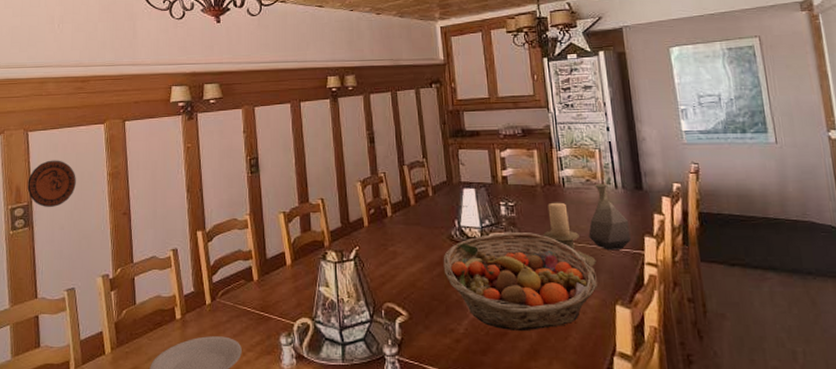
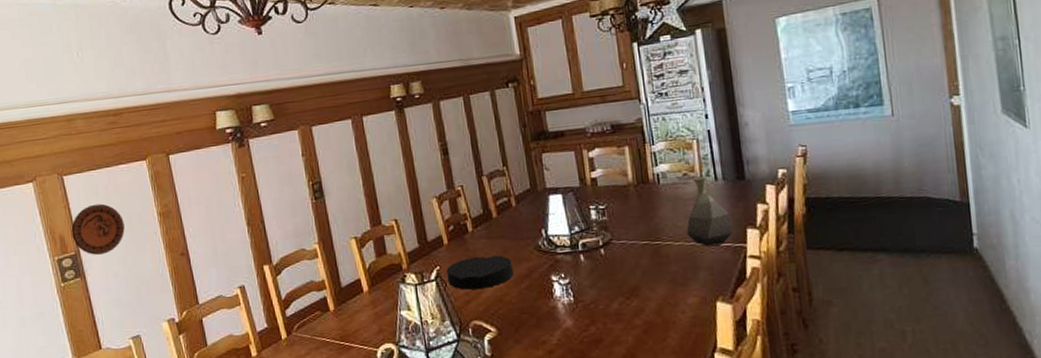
plate: none [365,240,428,272] -> present [446,255,514,290]
fruit basket: present [443,233,598,332] -> none [531,235,698,337]
candle holder: present [543,202,596,266] -> none [637,200,695,264]

